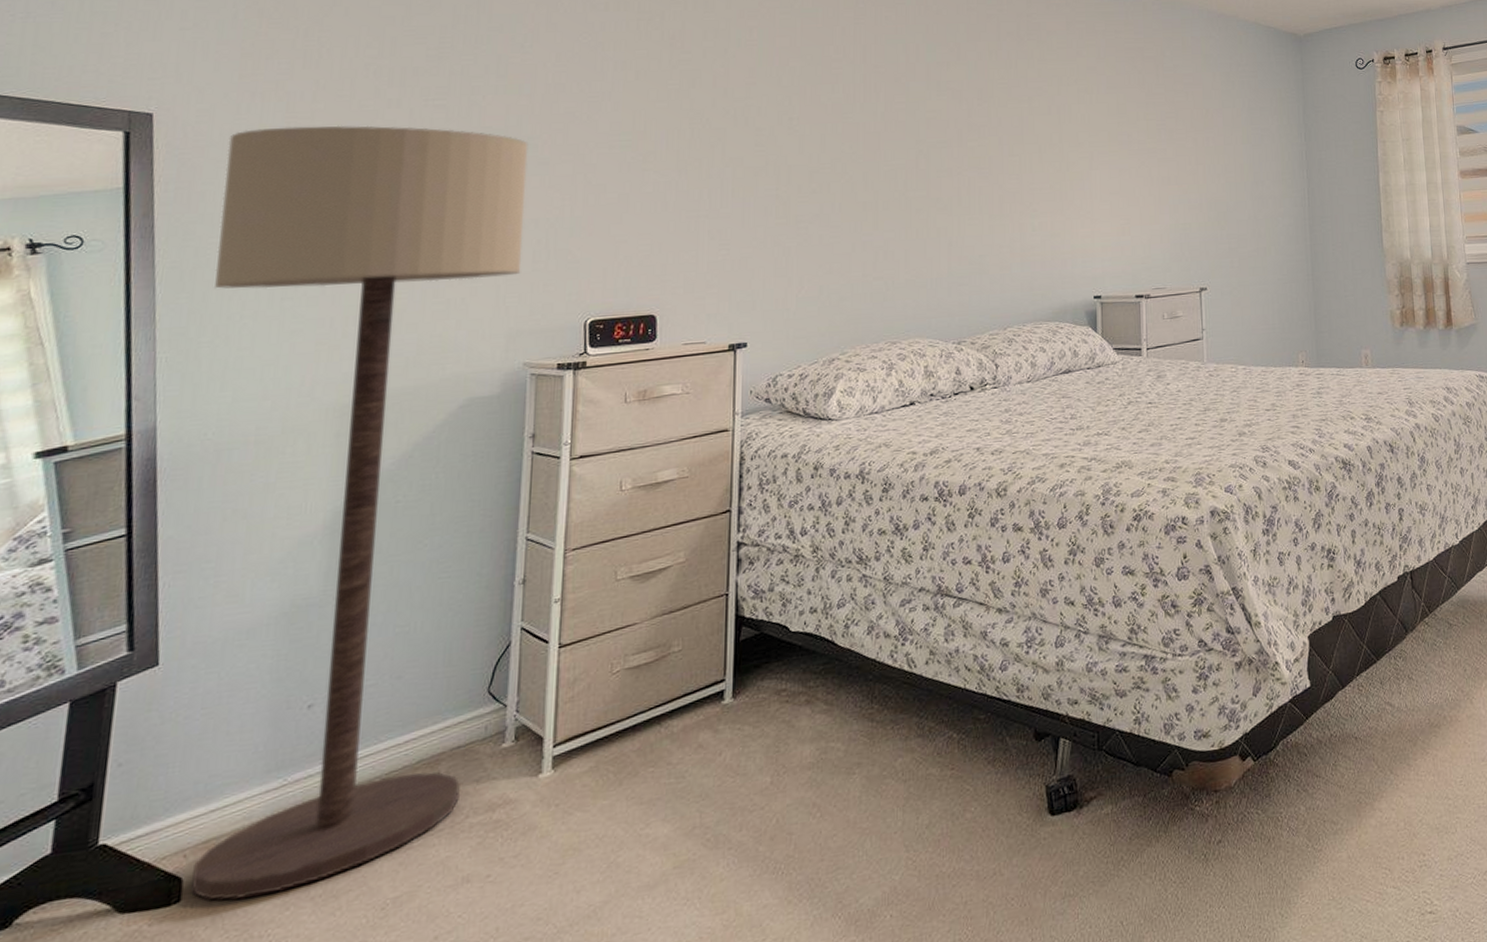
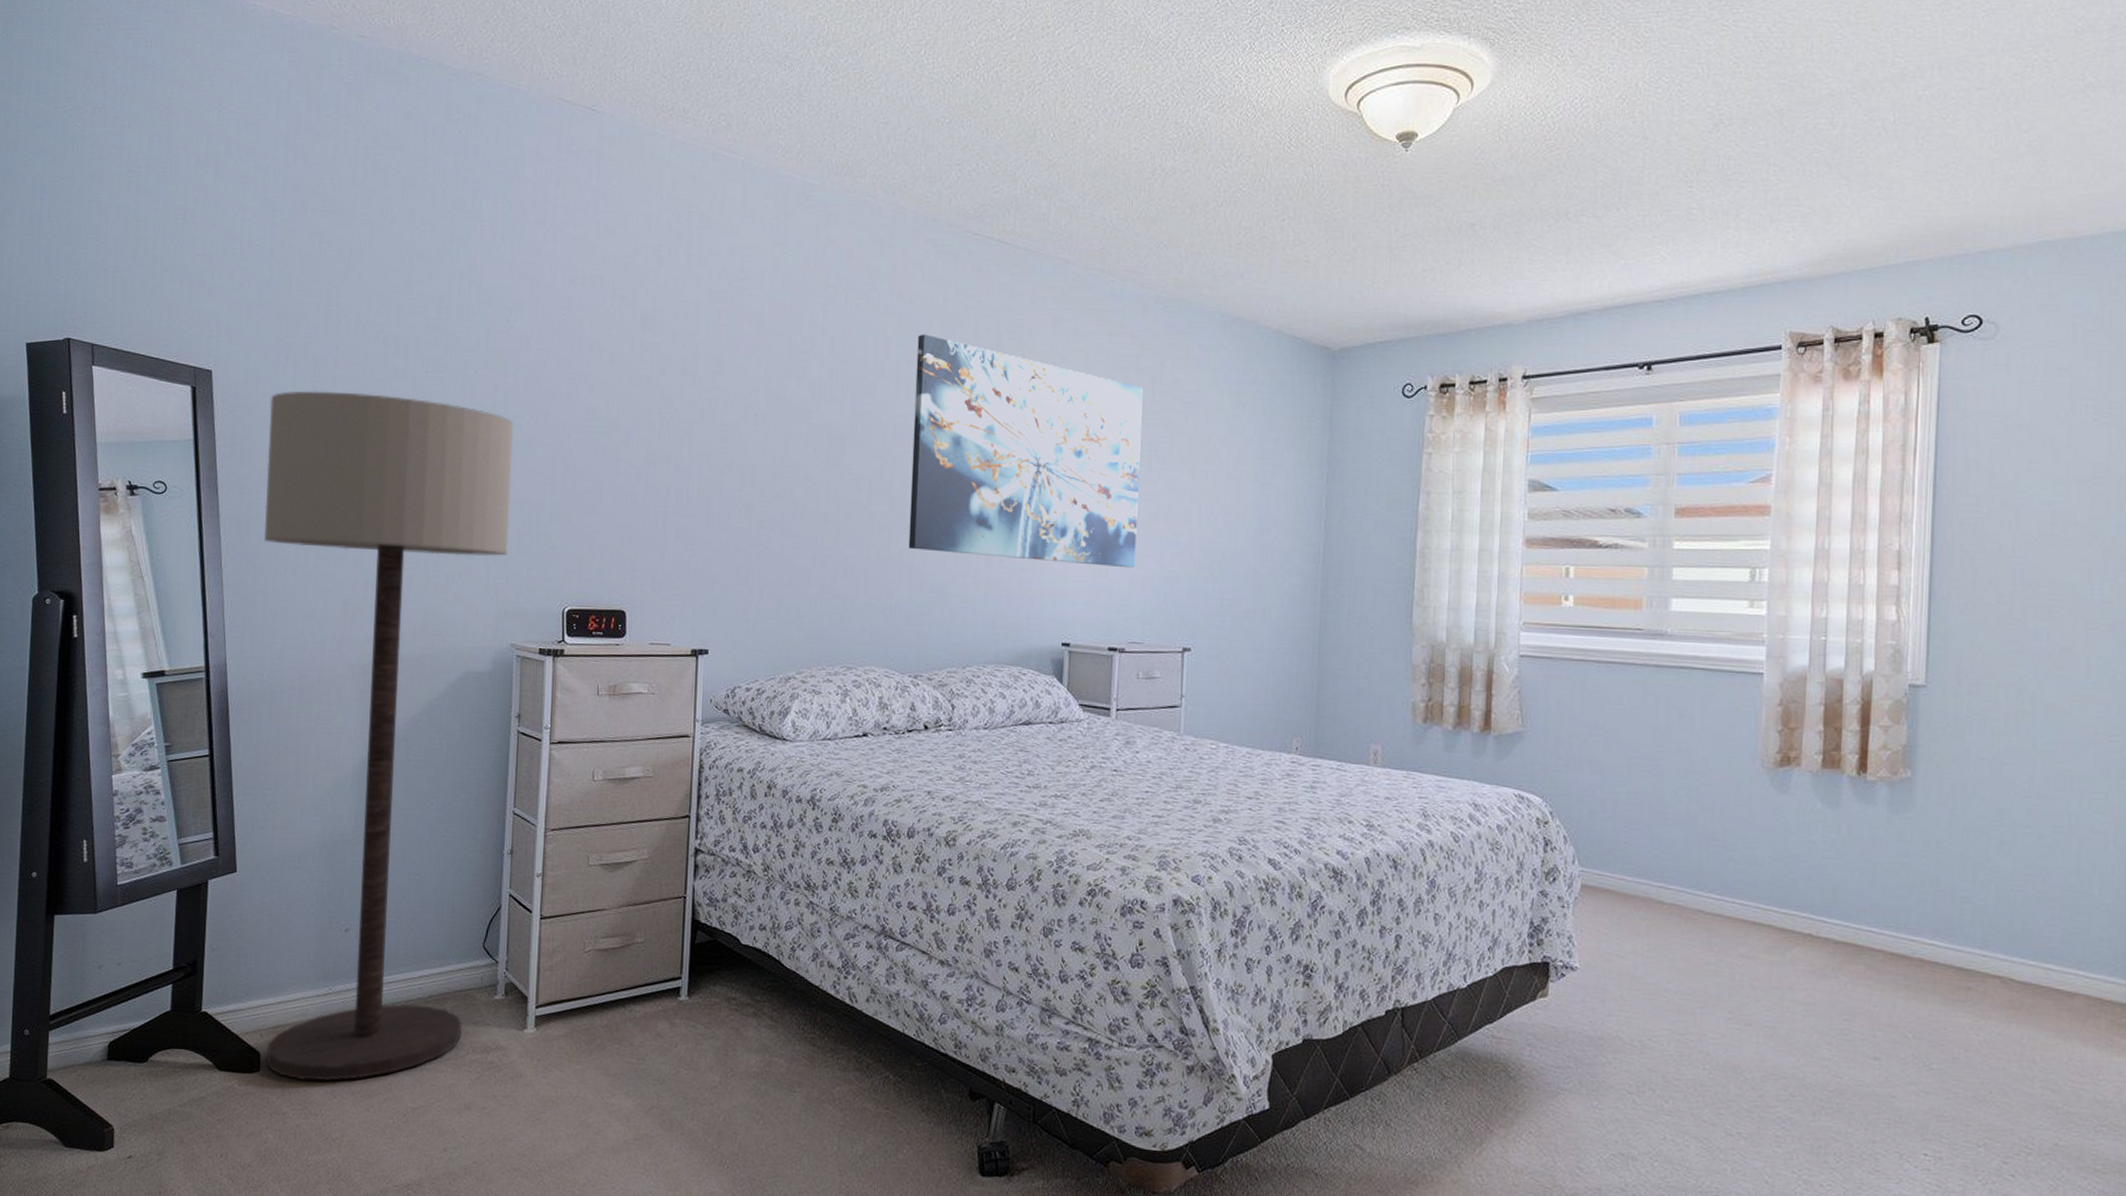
wall art: none [945,39,1154,228] -> present [908,334,1143,569]

